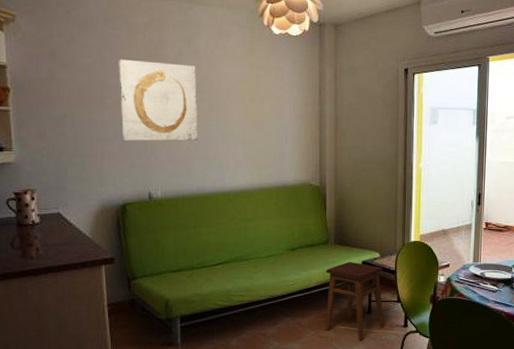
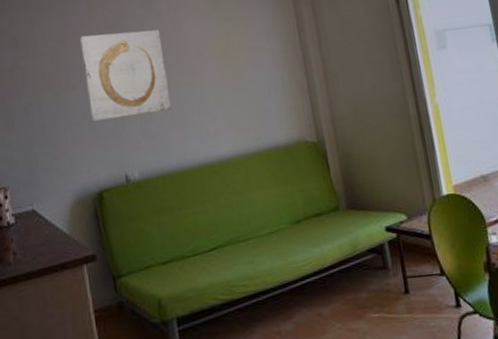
stool: present [326,261,384,340] -> none [342,229,429,331]

